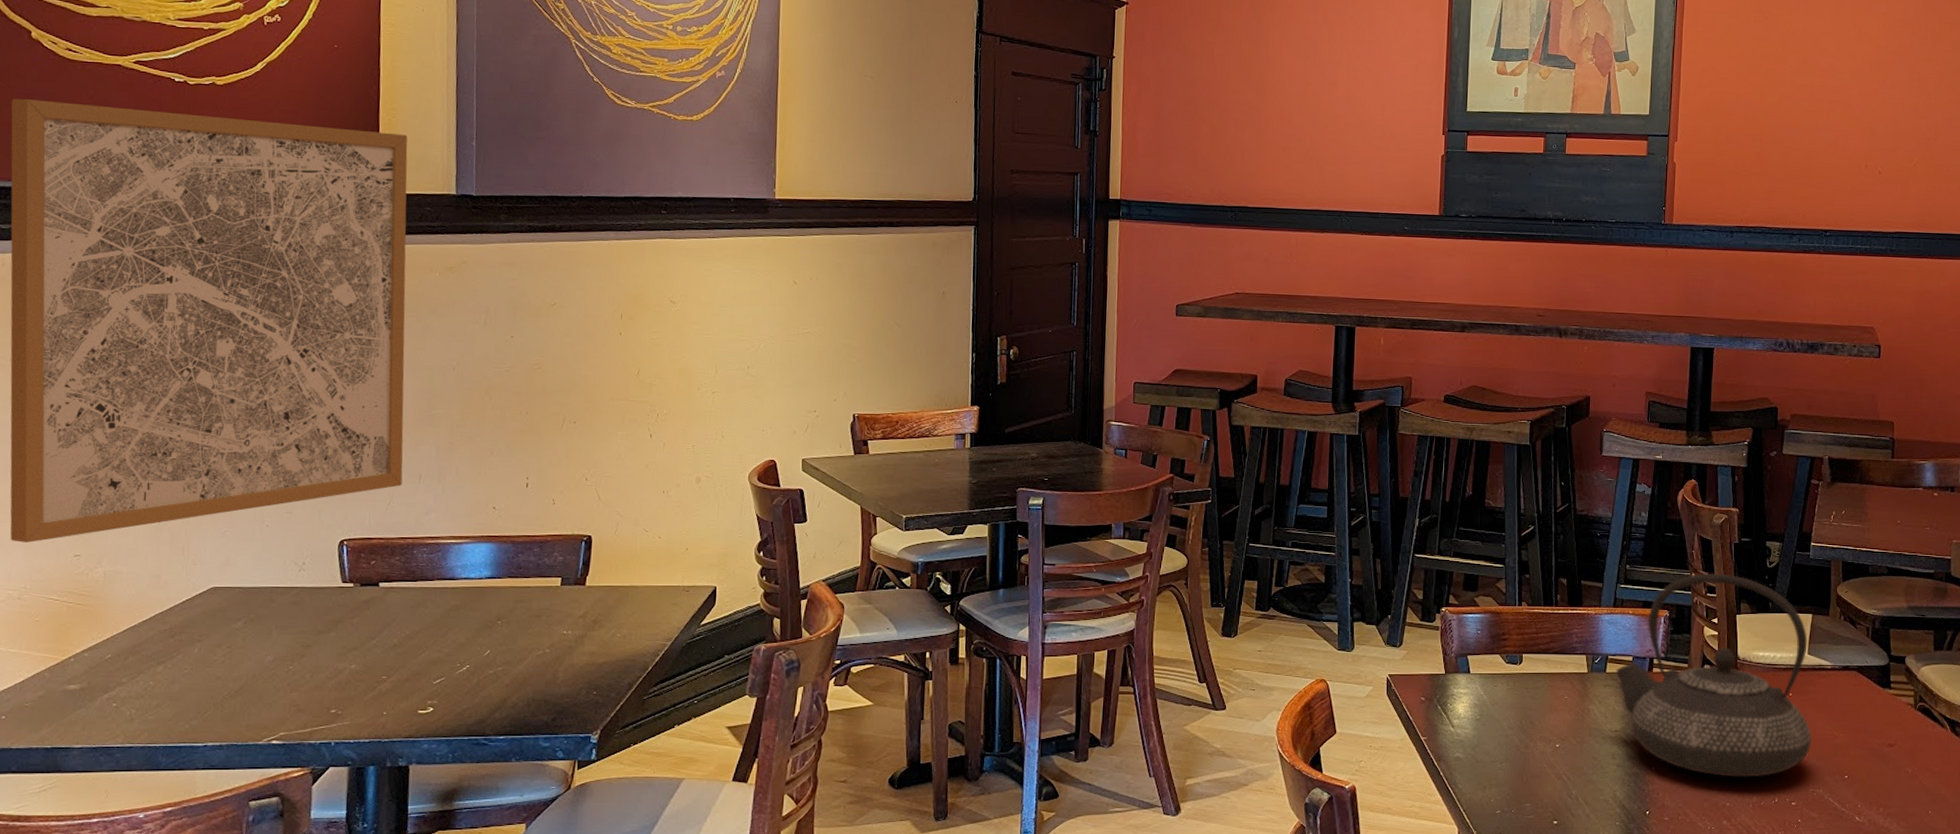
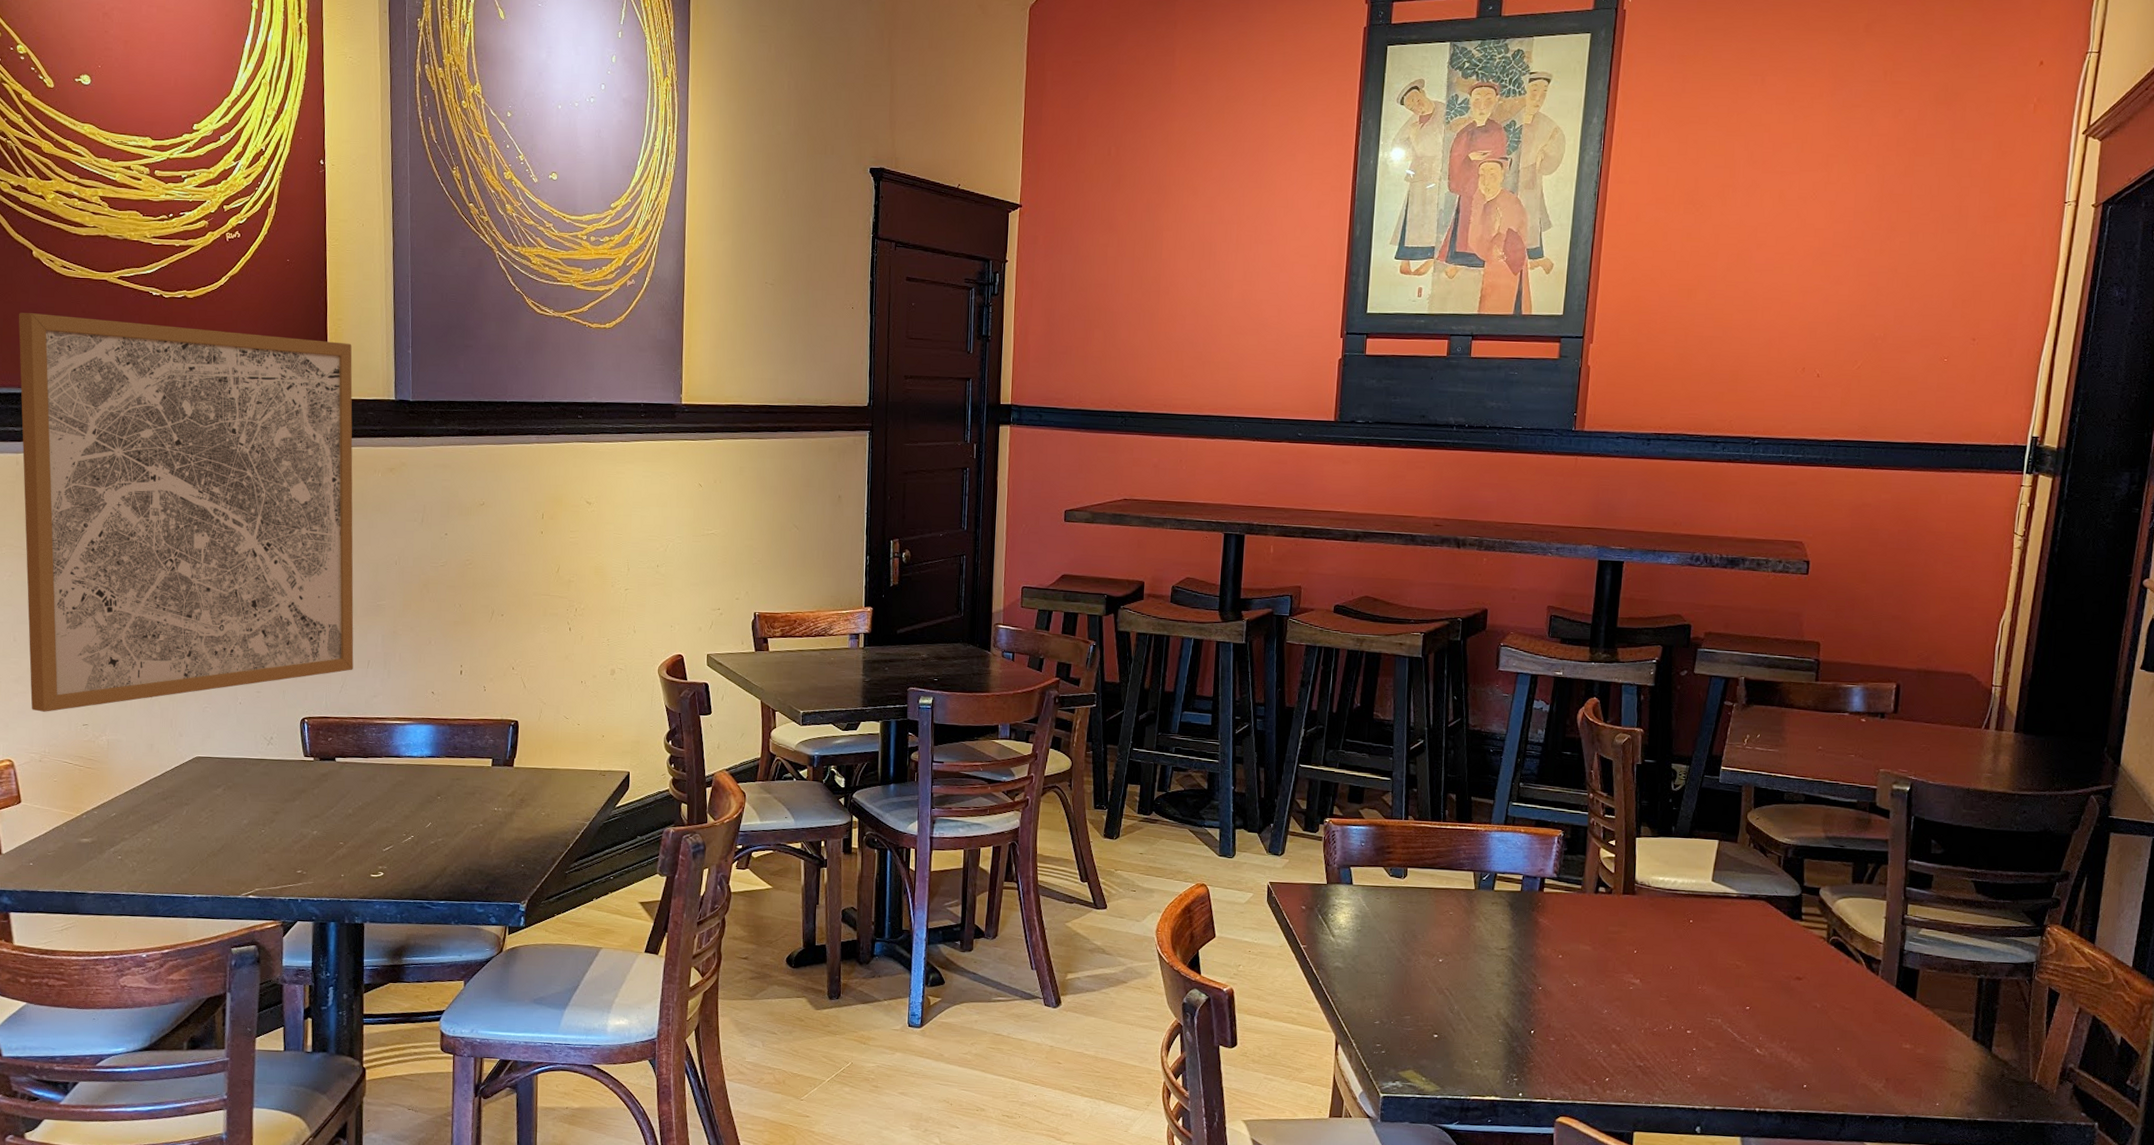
teapot: present [1615,573,1811,777] -> none [1504,794,1712,1003]

